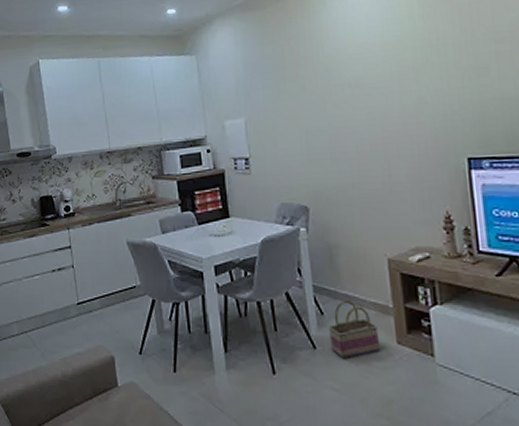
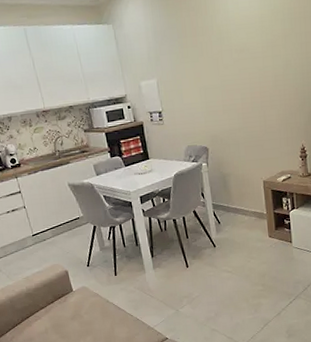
basket: present [328,300,381,358] -> none [223,211,258,251]

